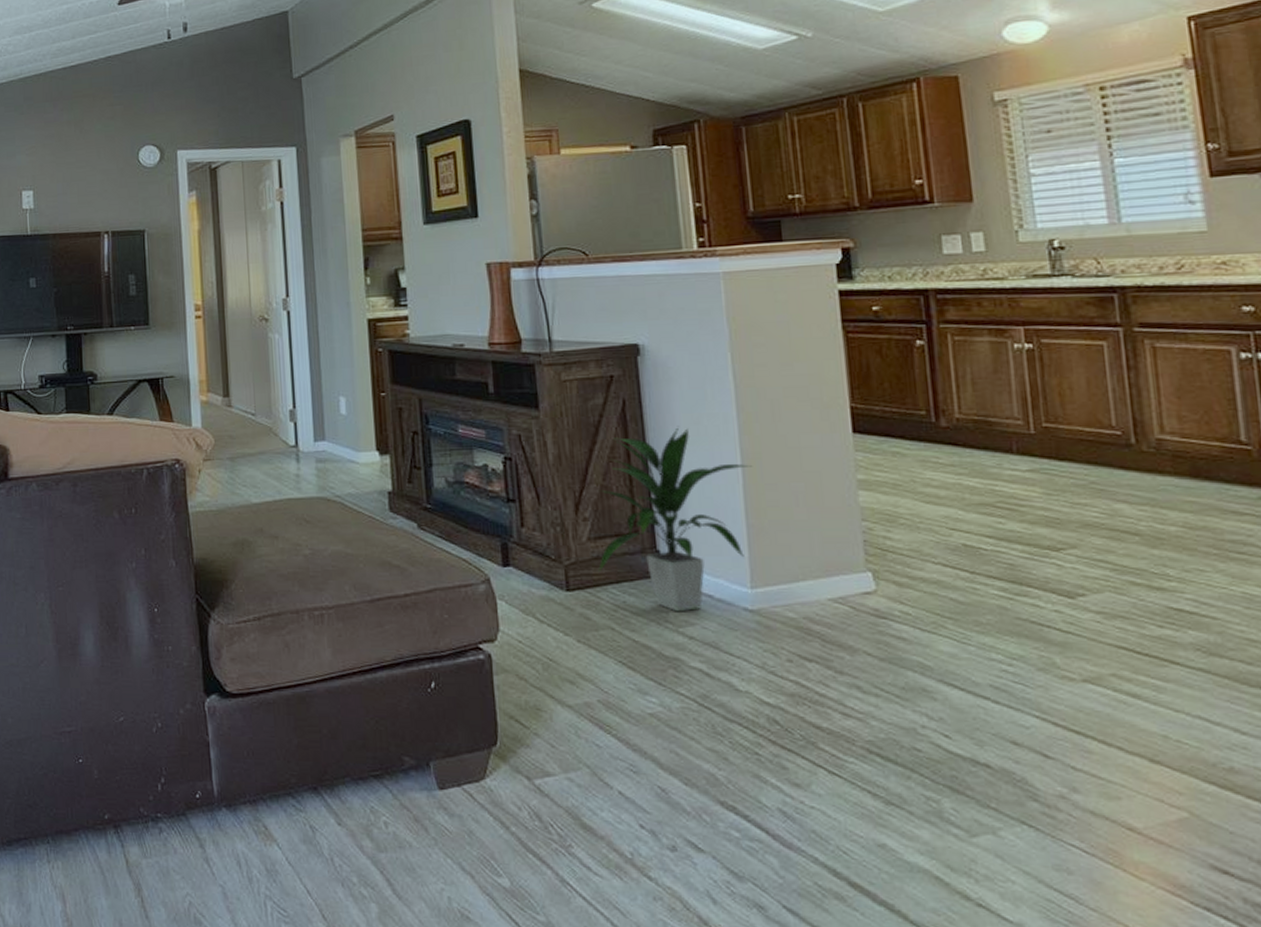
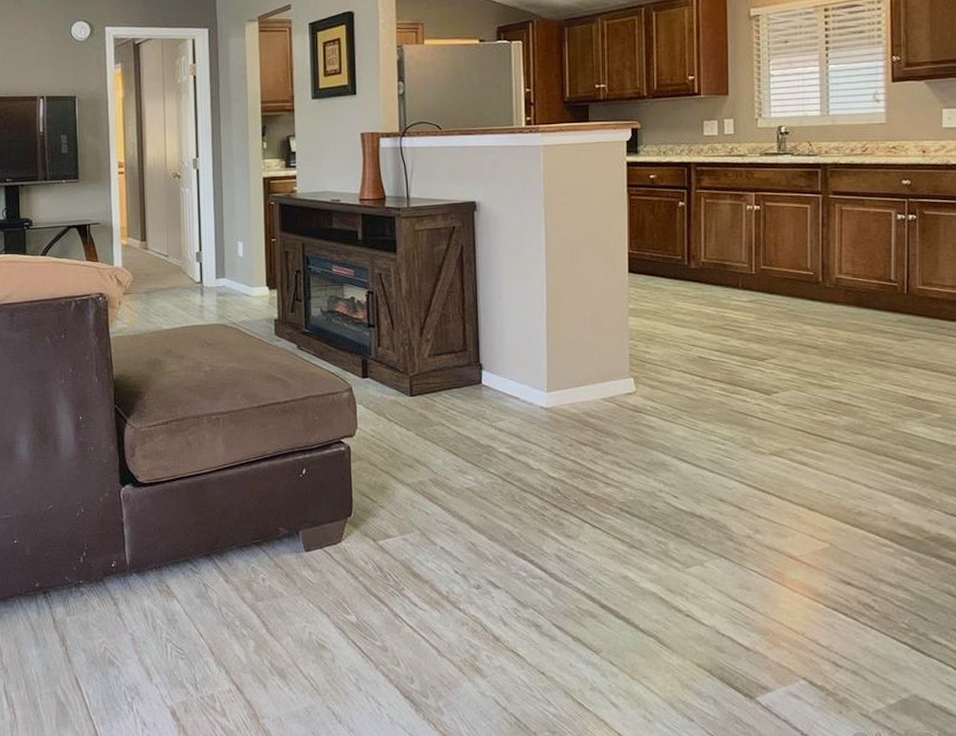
indoor plant: present [598,426,753,612] -> none [435,267,555,411]

